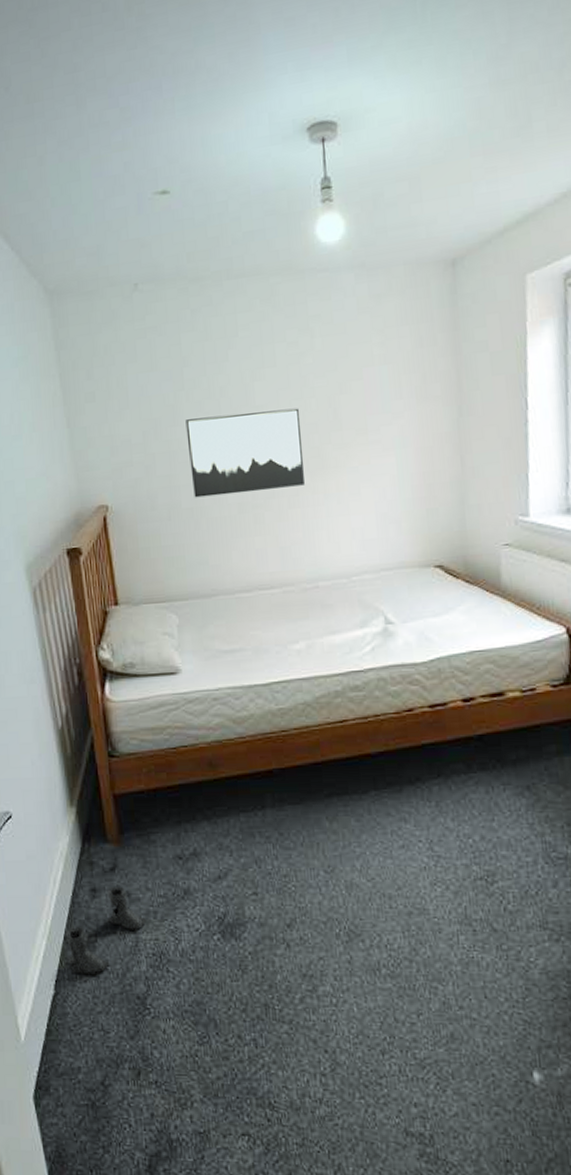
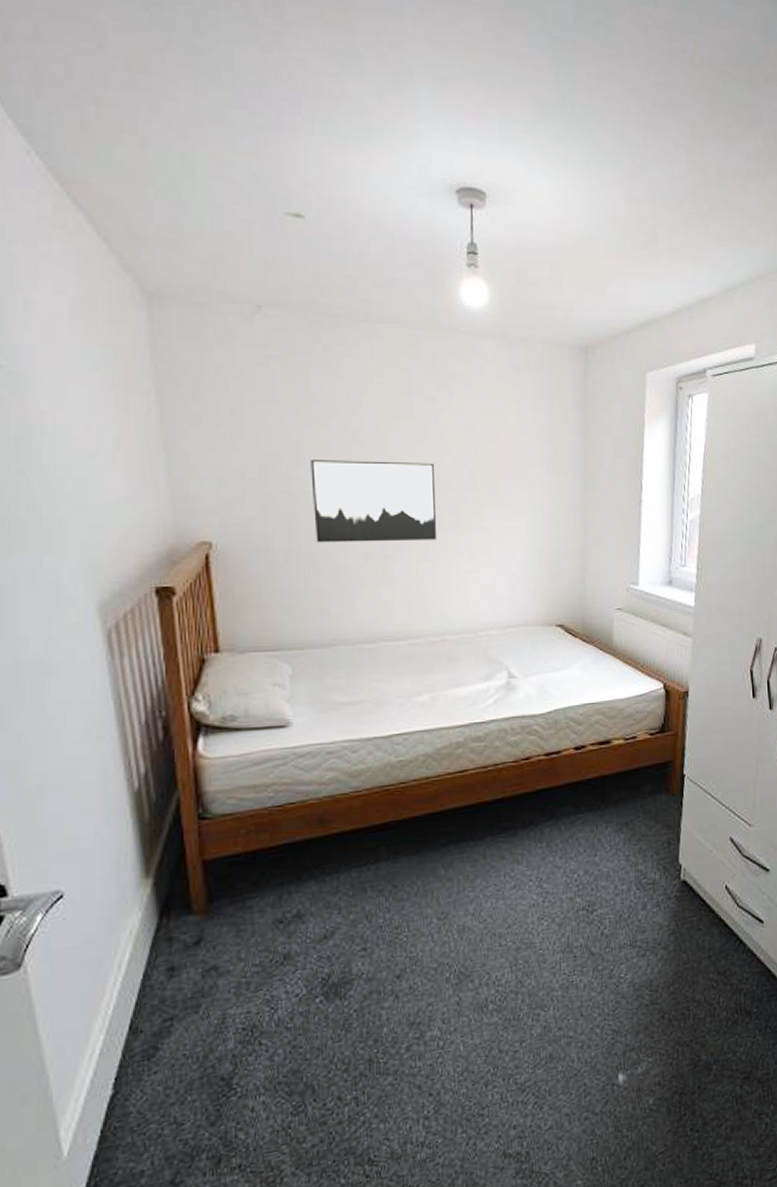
boots: present [65,886,146,976] -> none [130,960,236,1066]

